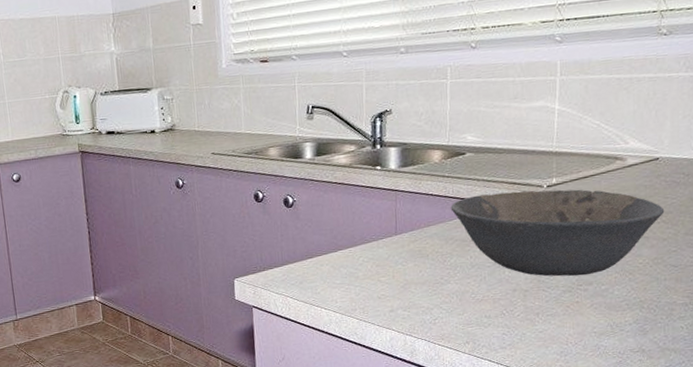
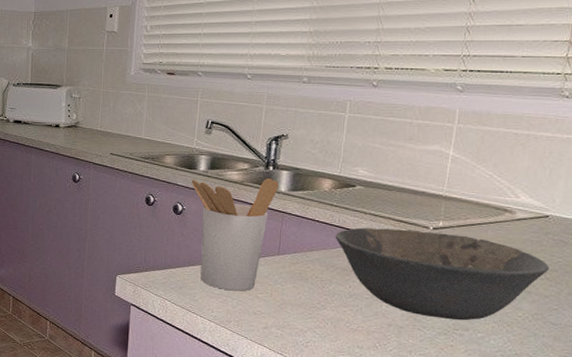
utensil holder: none [298,157,388,279] -> present [191,179,279,291]

